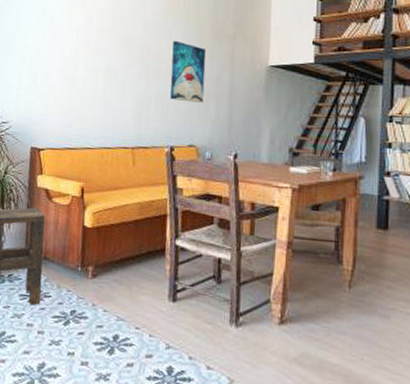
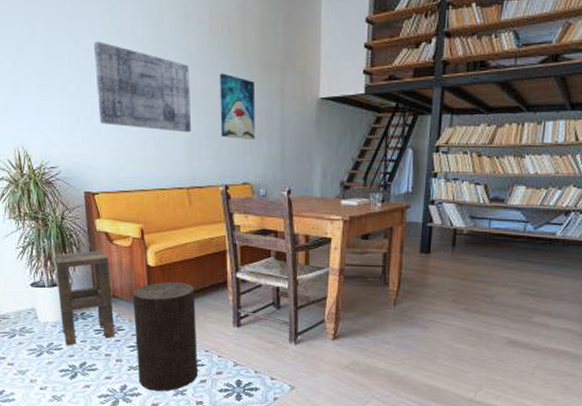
wall art: none [55,10,144,95] -> present [93,41,192,133]
stool: none [59,245,131,375] -> present [132,282,197,391]

